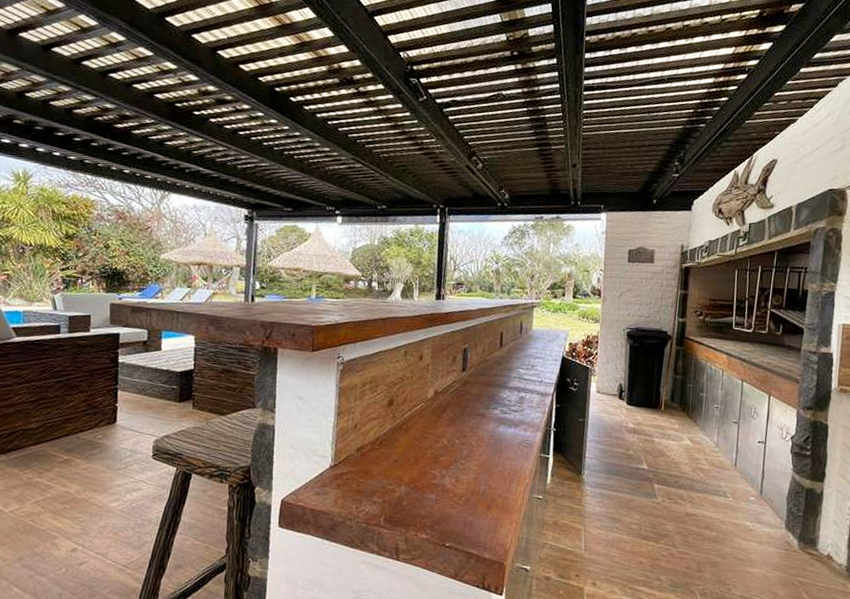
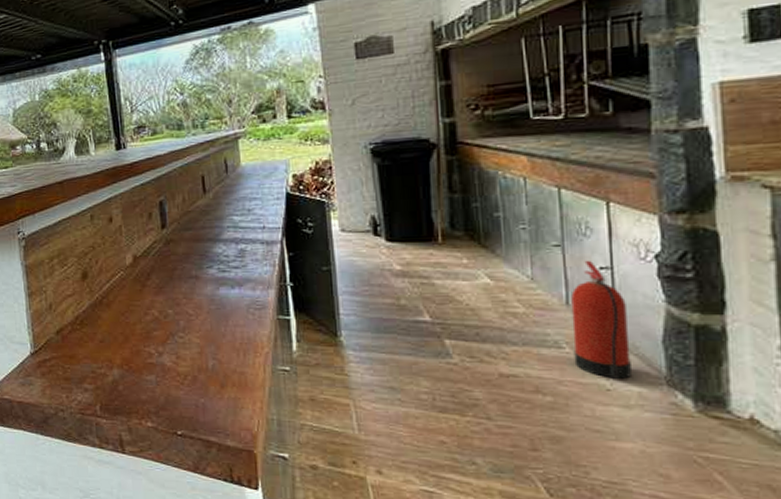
fire extinguisher: none [733,435,770,523] -> present [571,260,631,380]

